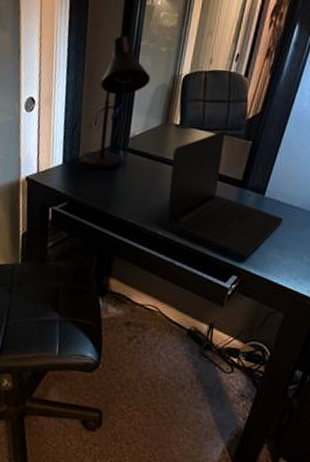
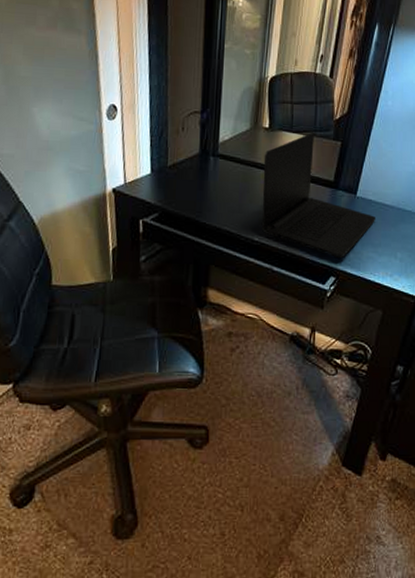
desk lamp: present [80,36,151,169] -> none [169,38,237,176]

